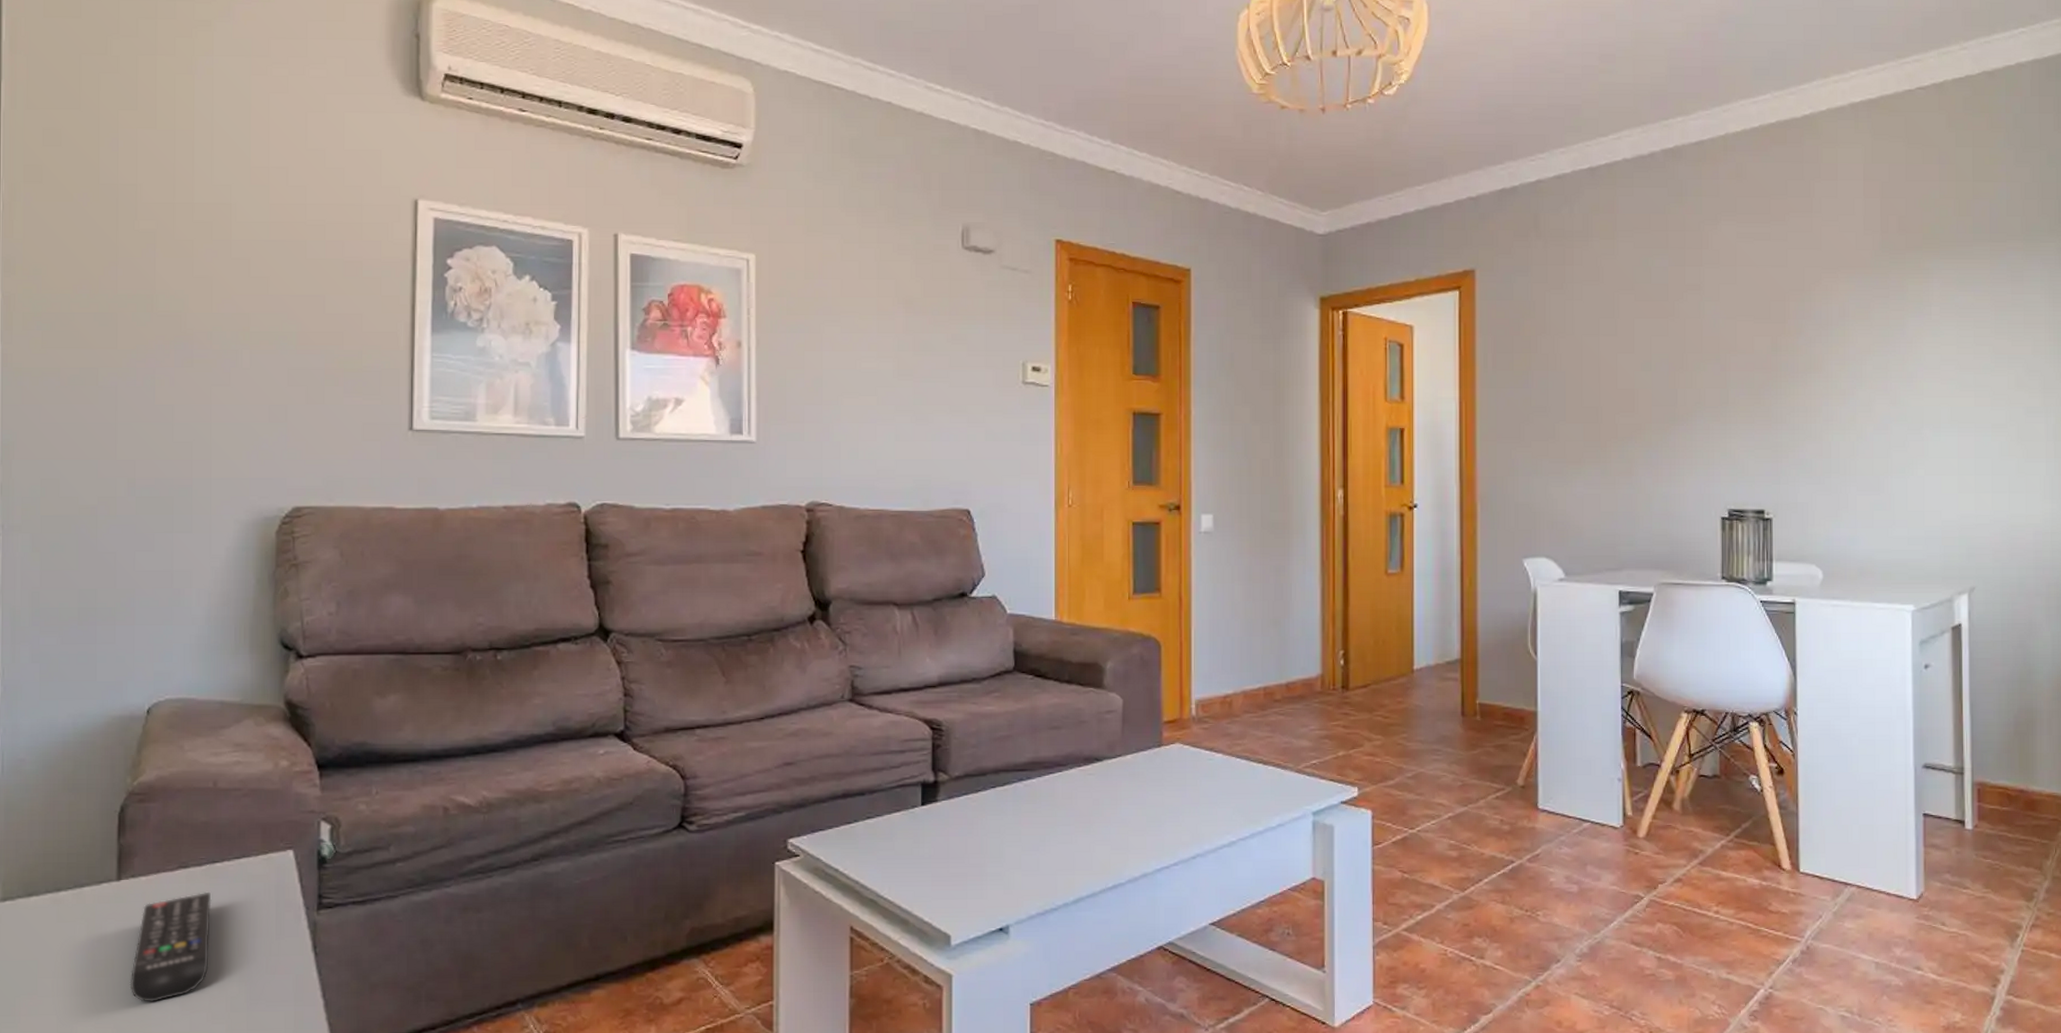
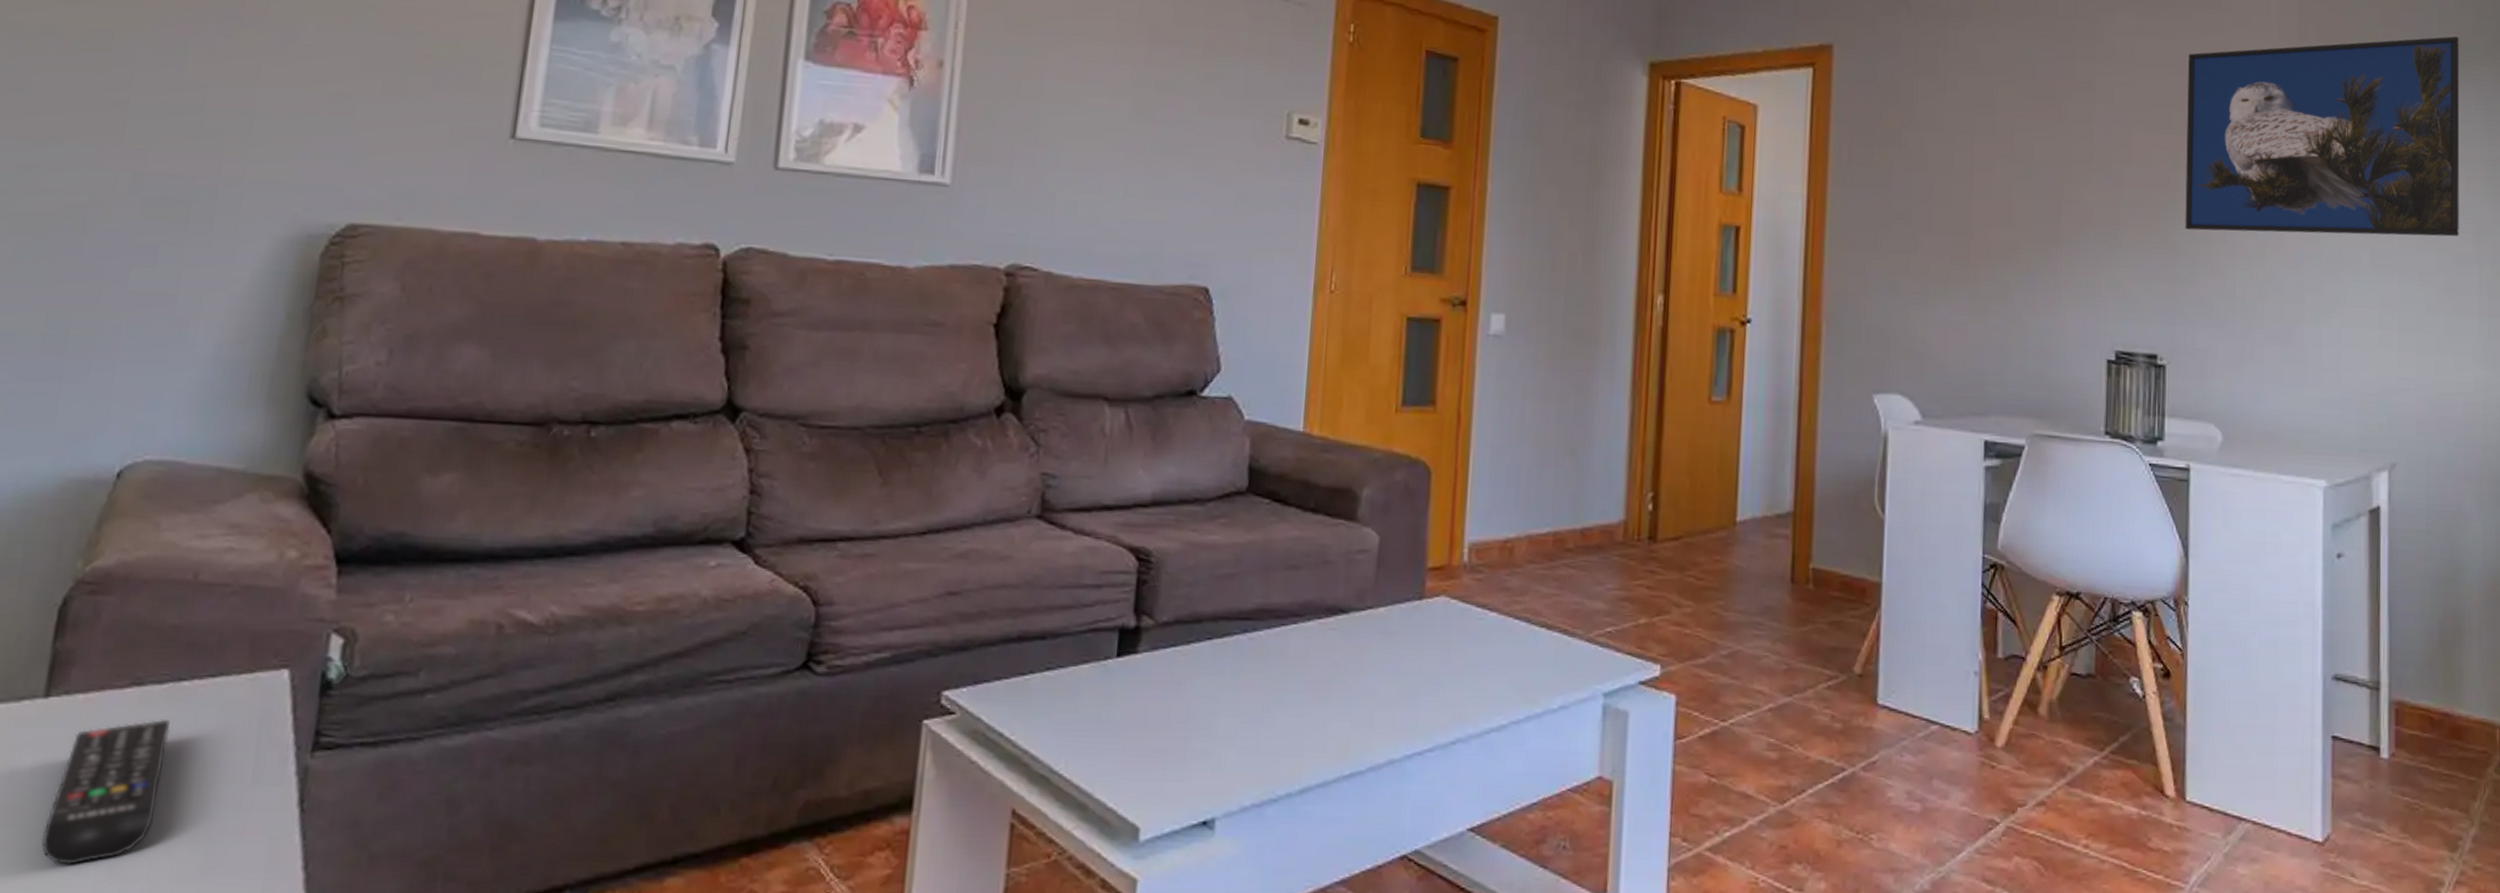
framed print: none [1784,219,2027,403] -> present [2185,36,2460,237]

